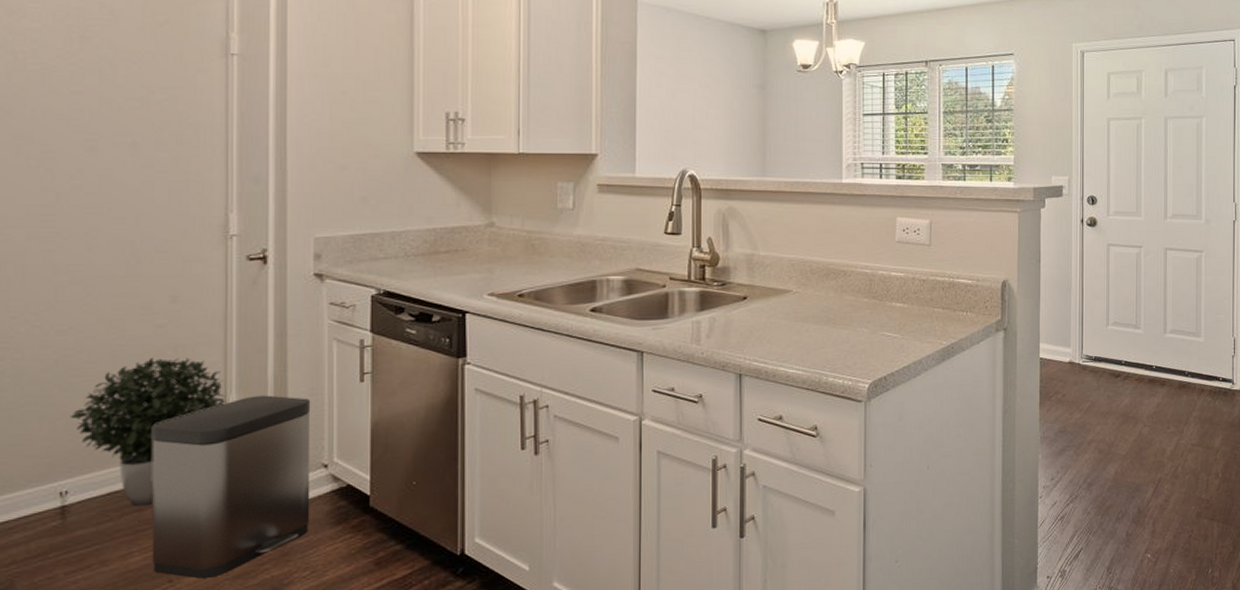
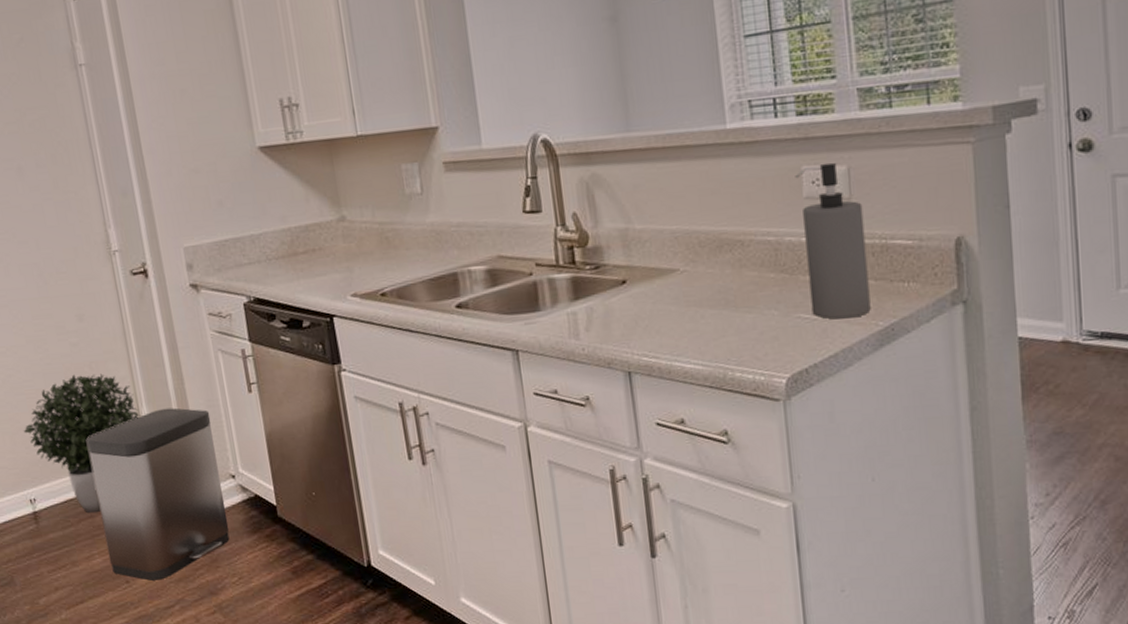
soap dispenser: none [891,216,938,338] -> present [795,162,871,320]

